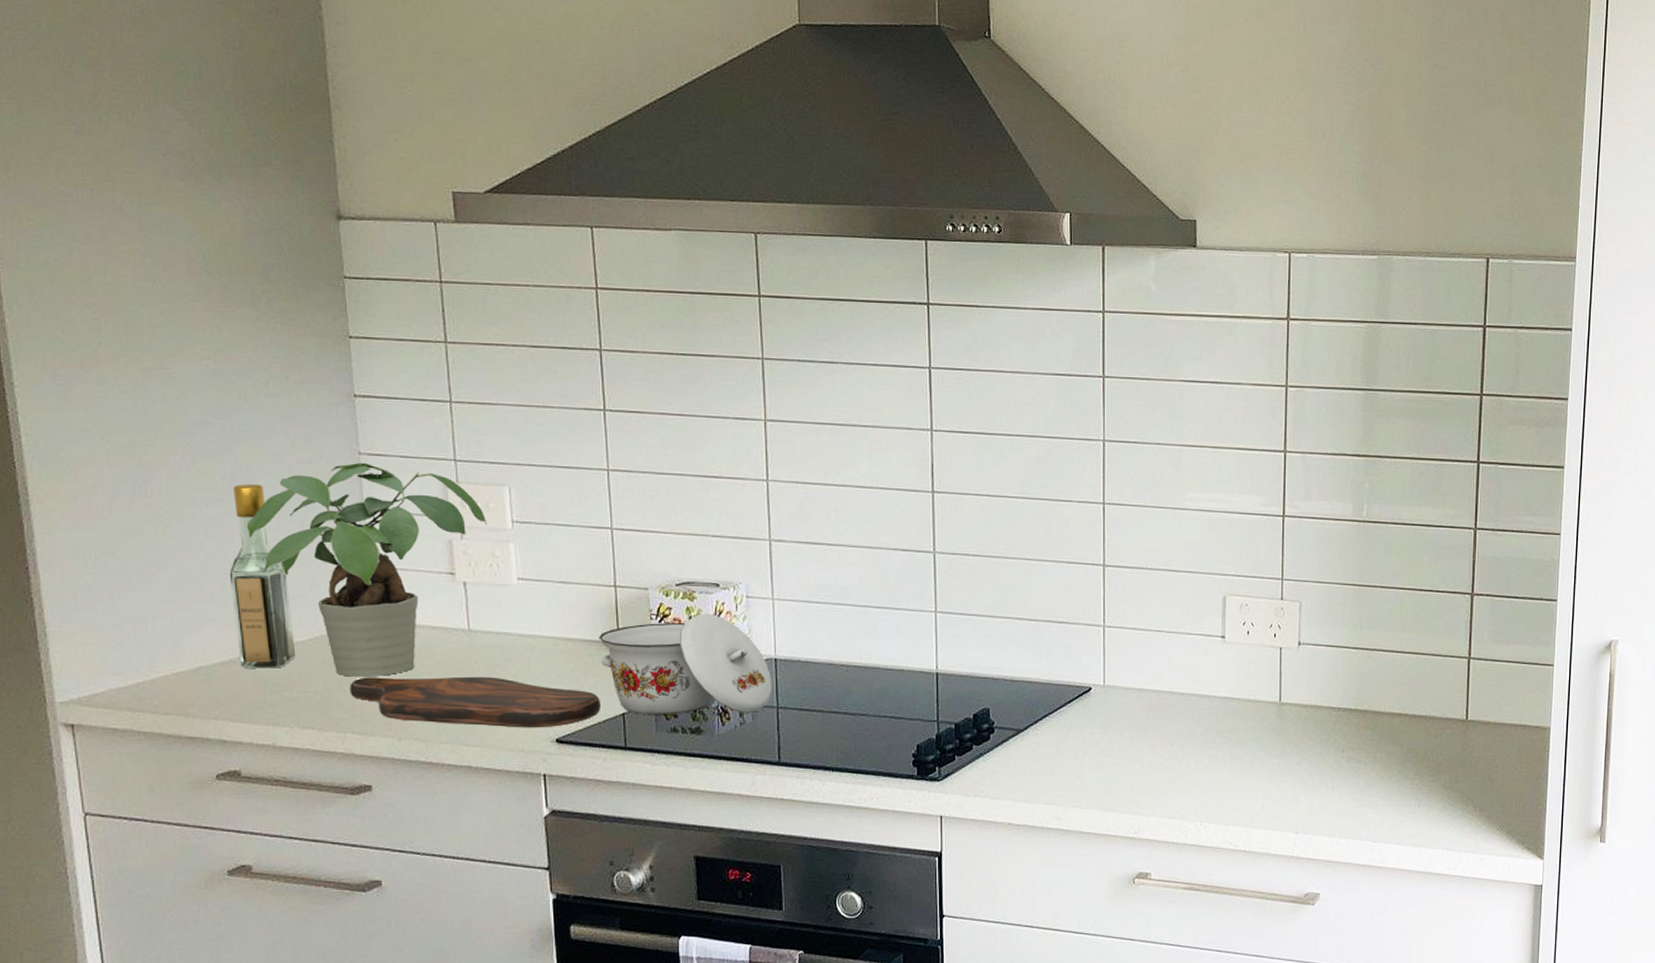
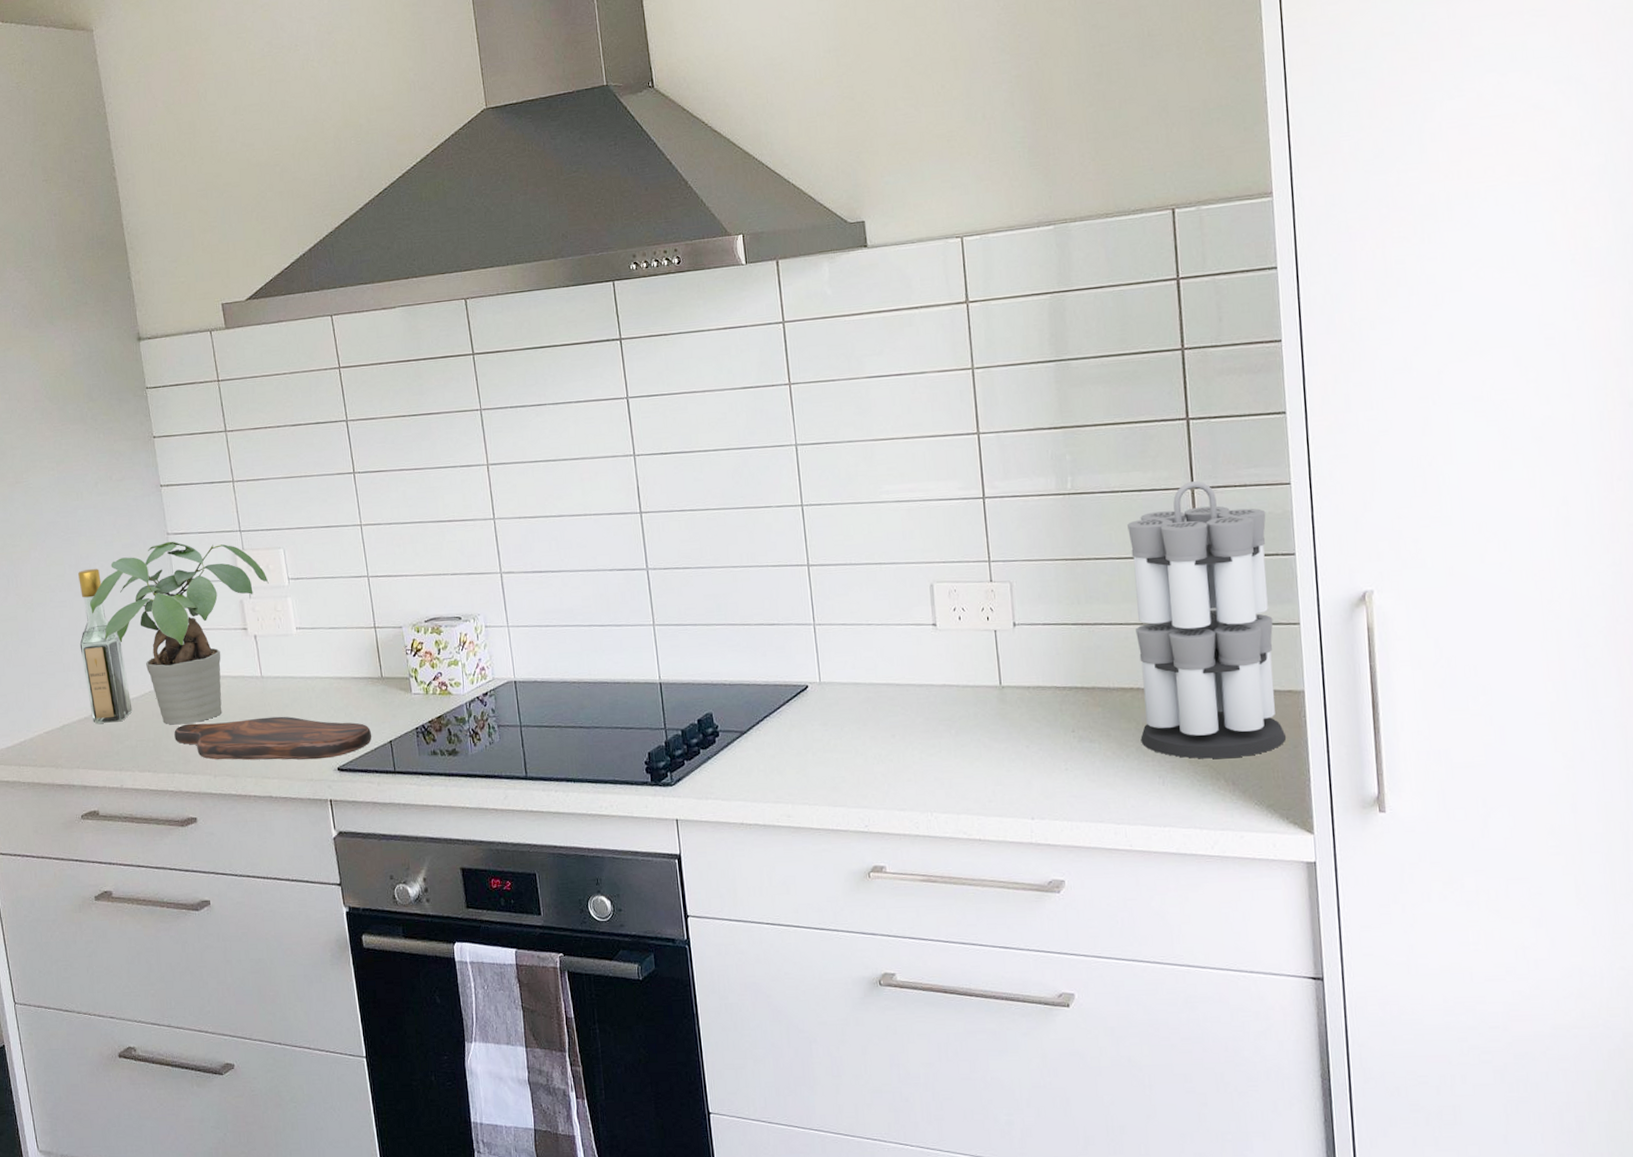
cooking pot: present [599,613,772,715] -> none [365,644,515,741]
spice rack: none [1403,522,1536,786] -> present [1127,481,1286,759]

